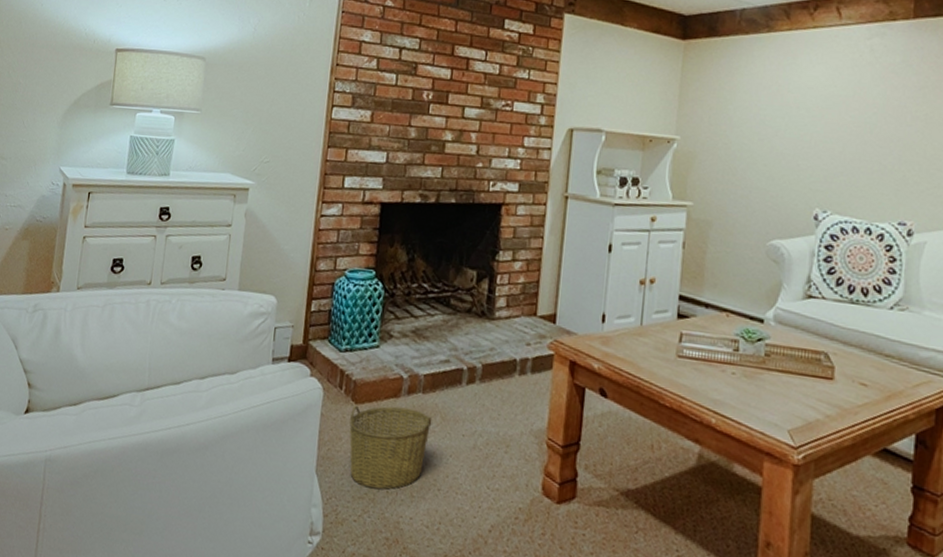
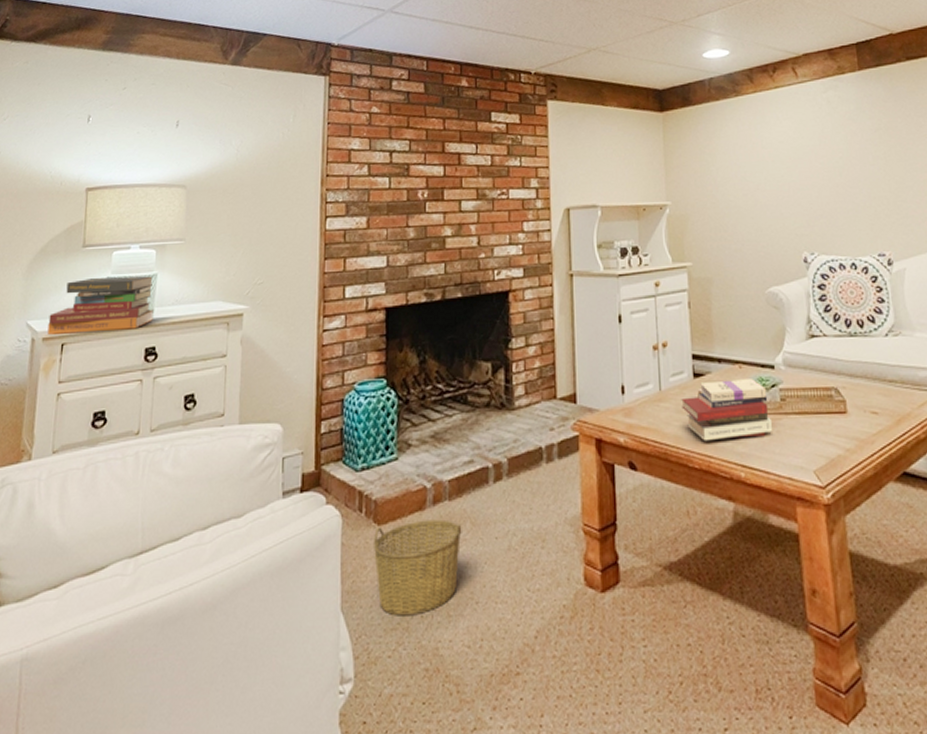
books: none [77,135,171,188] -> present [47,276,154,334]
books: none [661,324,753,387] -> present [681,379,773,441]

